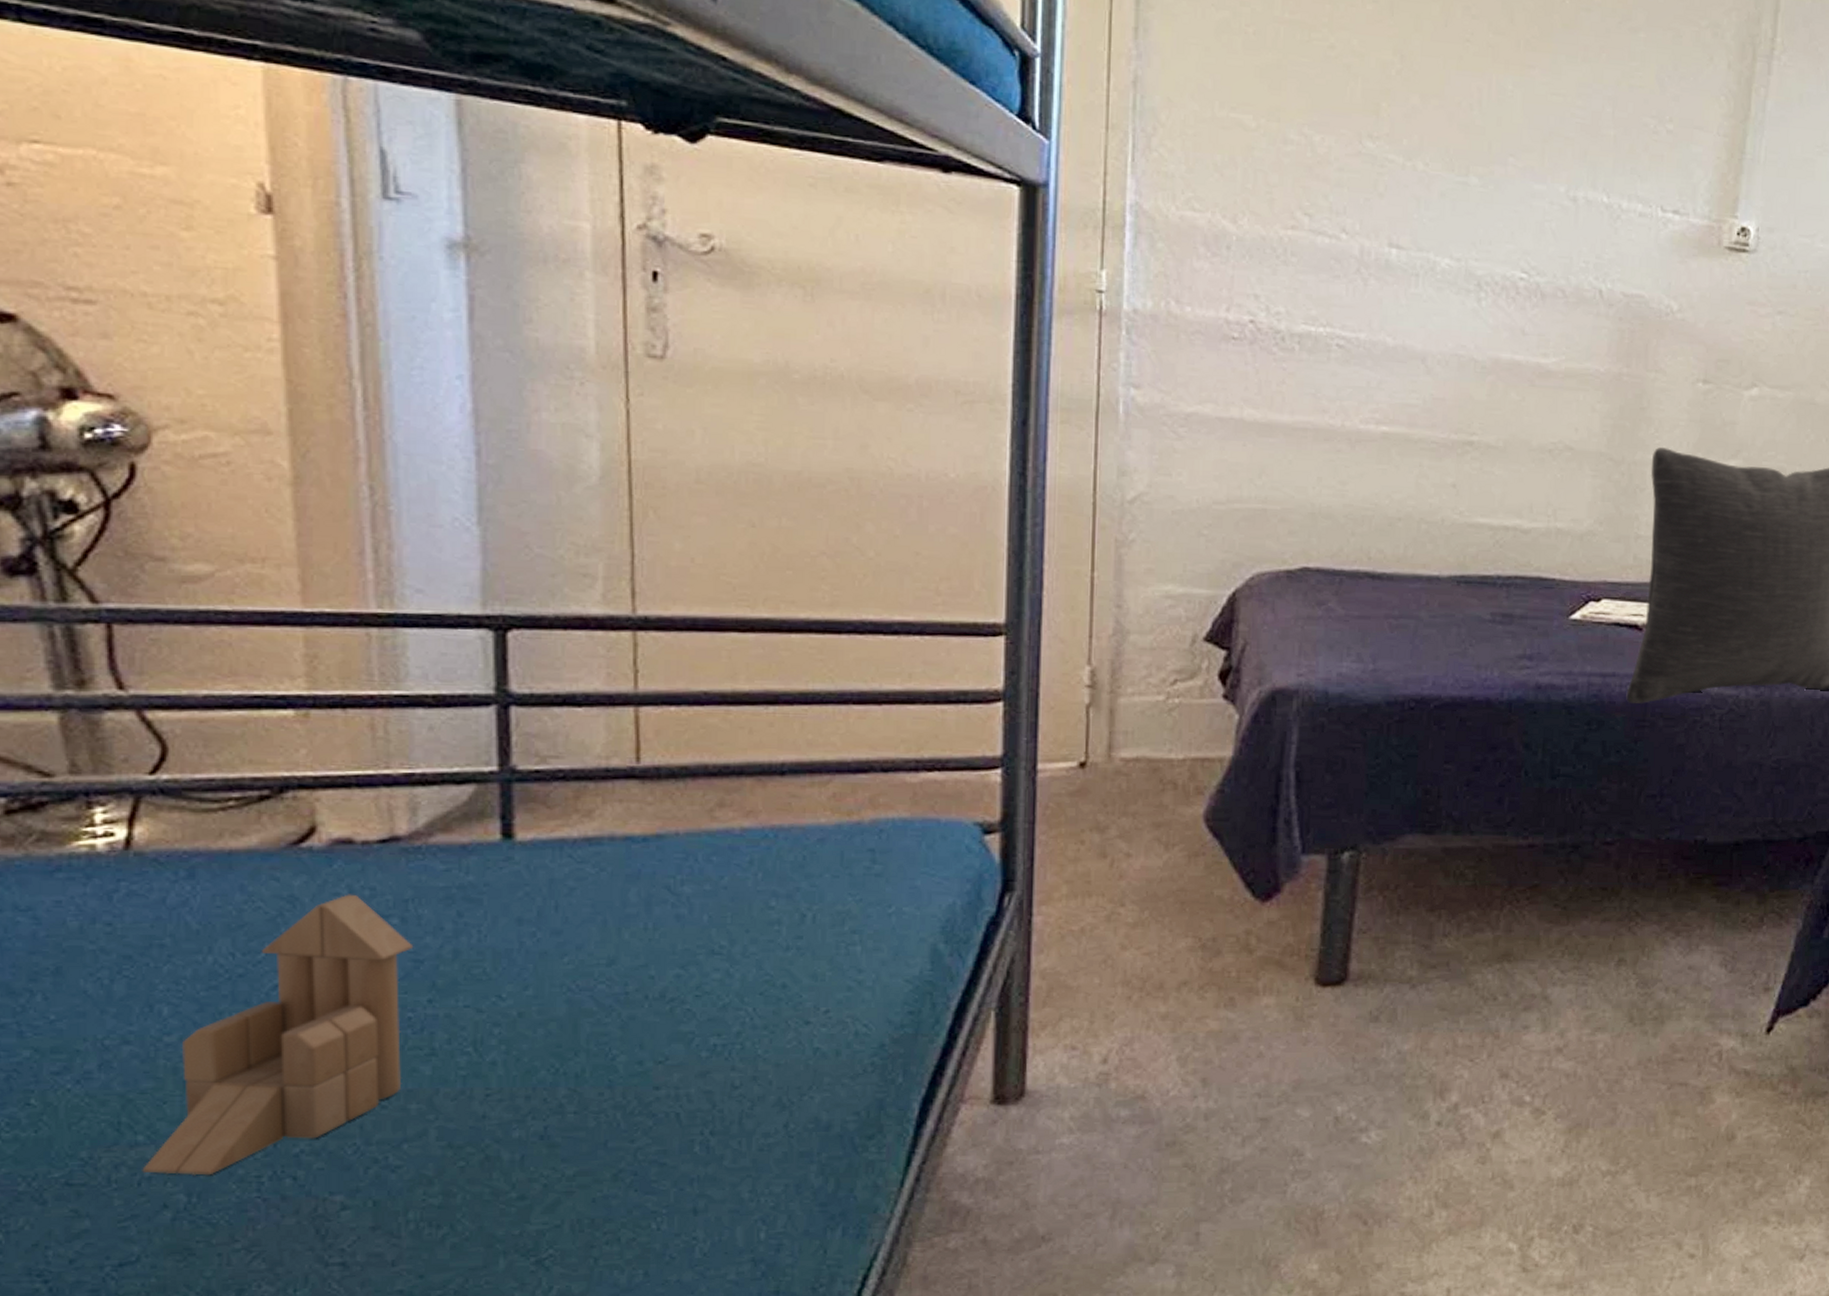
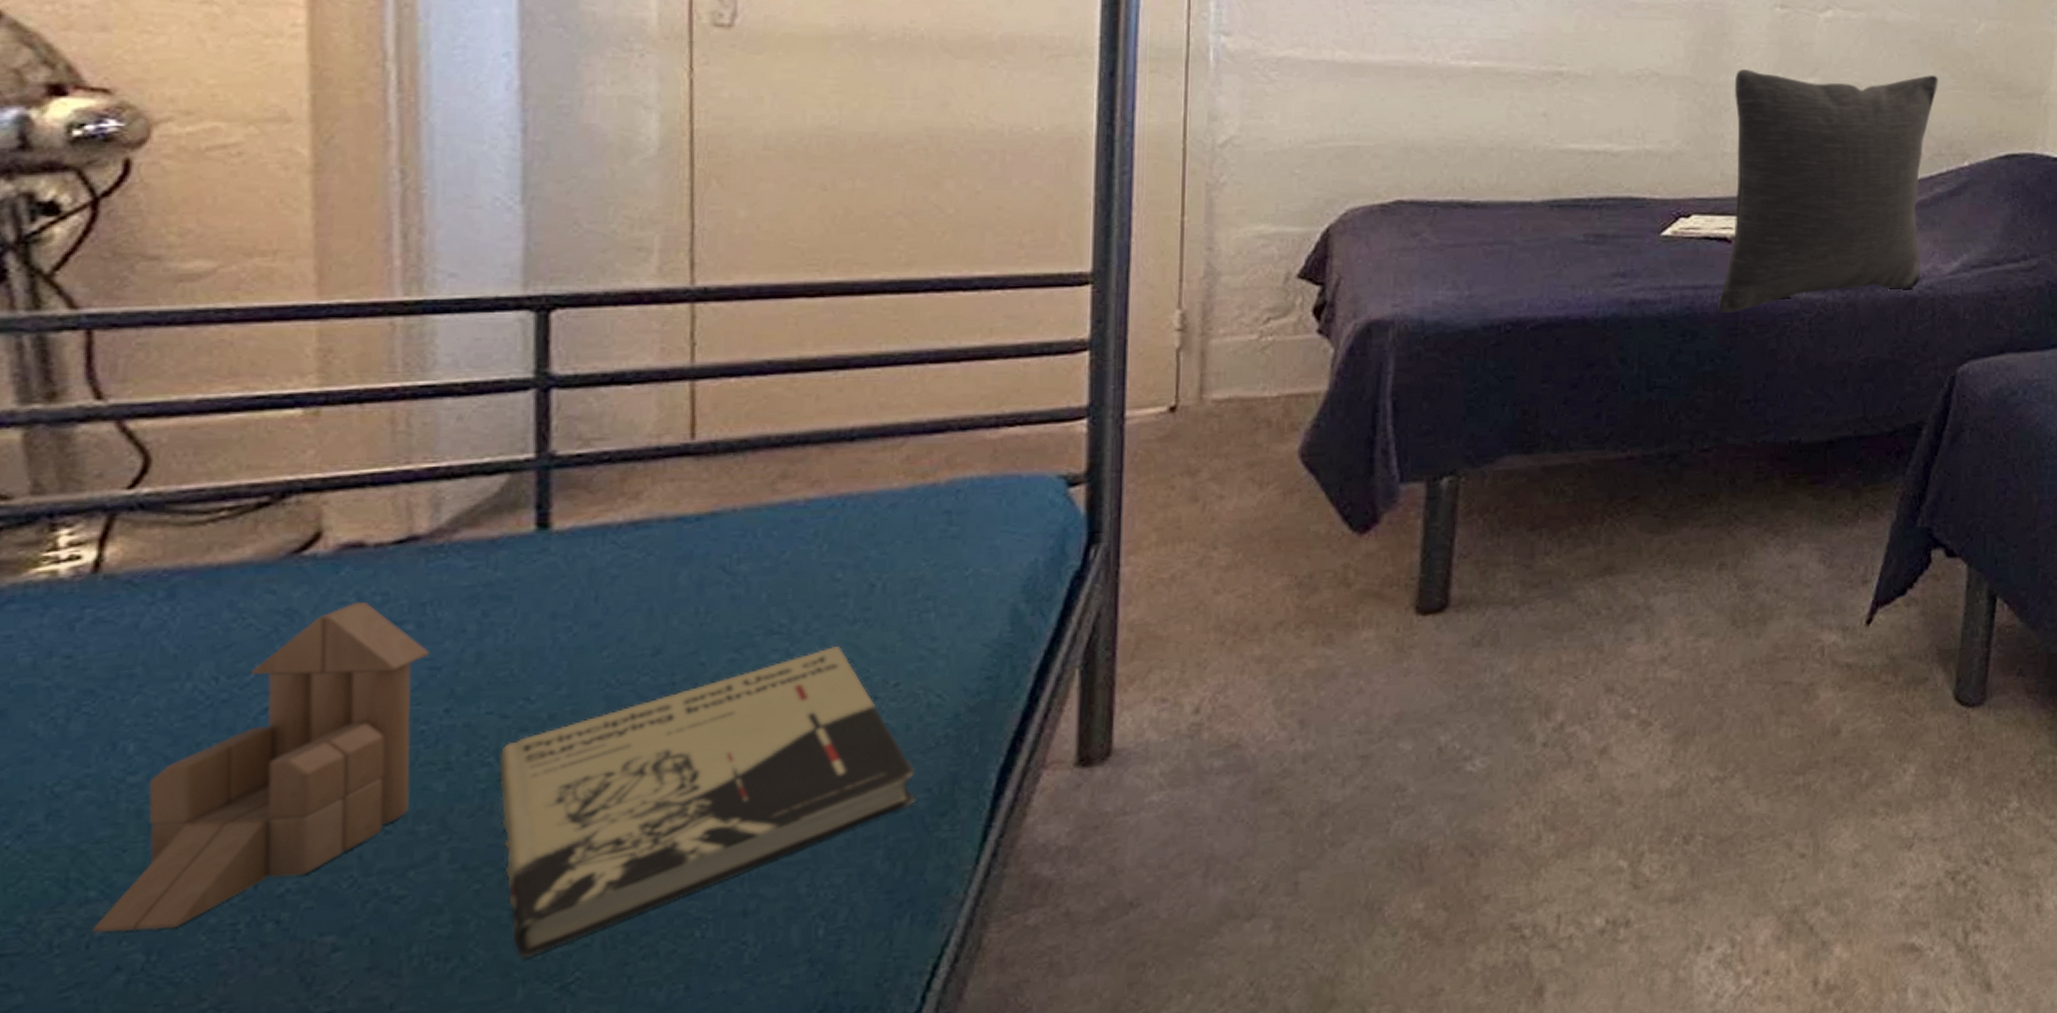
book: none [476,971,846,1232] -> present [498,646,916,958]

